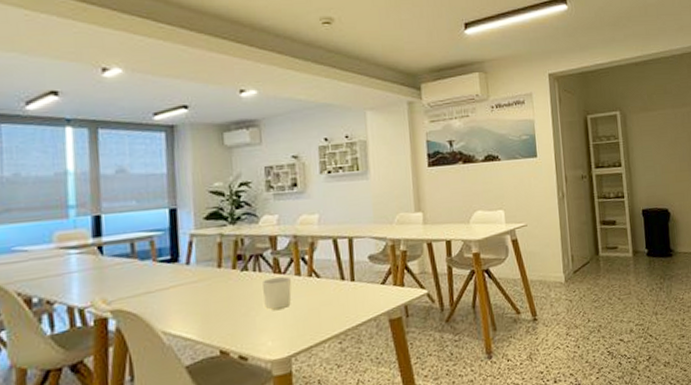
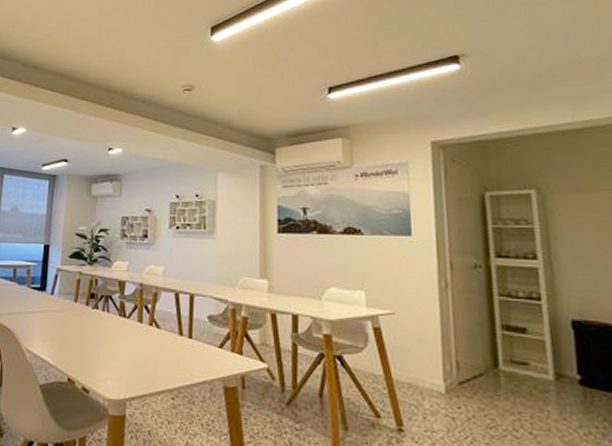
mug: present [263,276,292,310] -> none [108,319,133,351]

